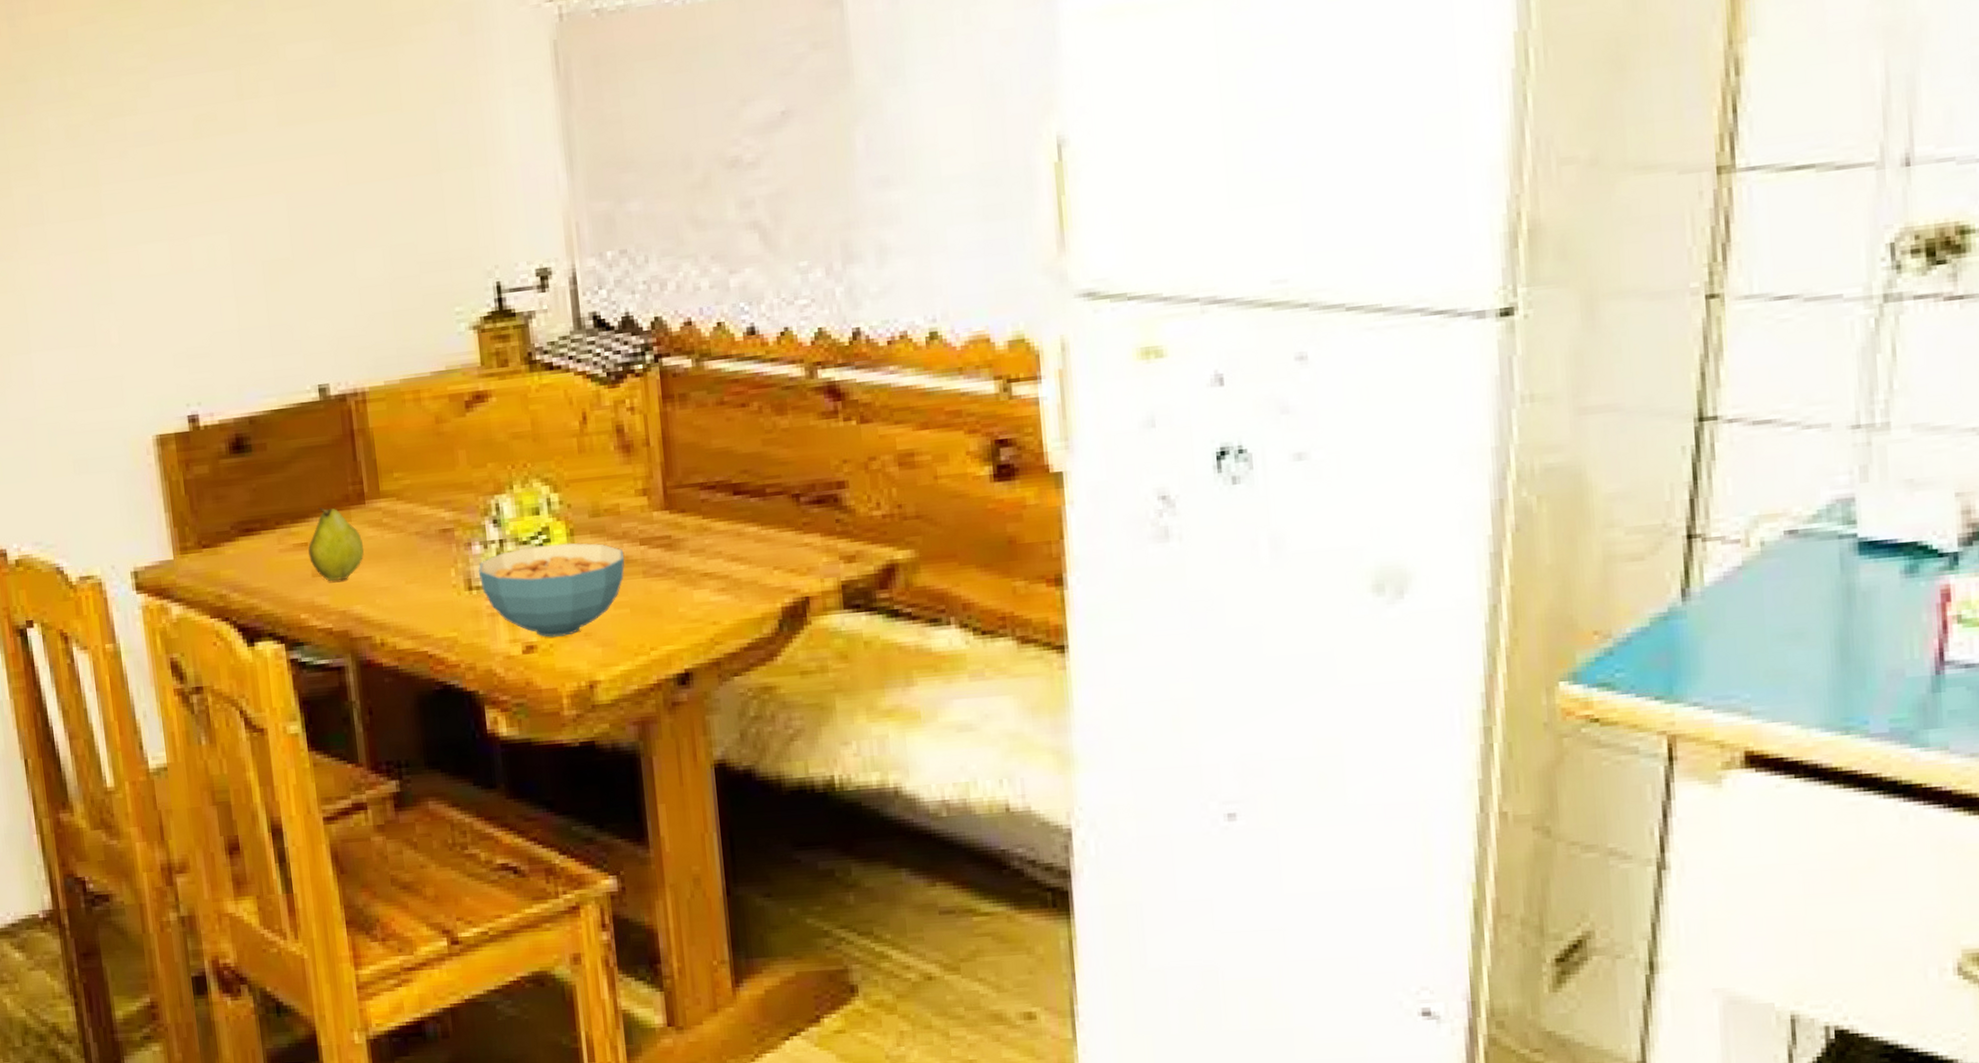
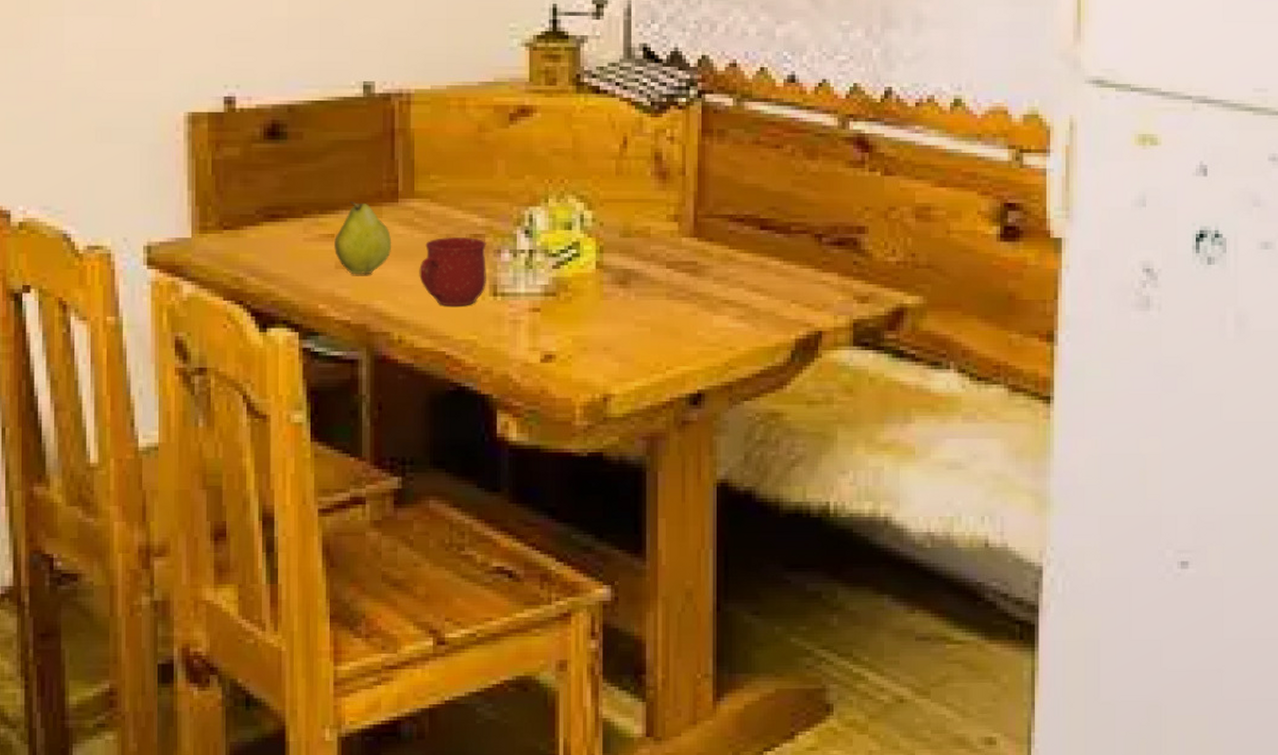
mug: none [393,532,461,605] -> present [419,236,486,306]
cereal bowl: present [478,543,625,637] -> none [505,259,650,349]

